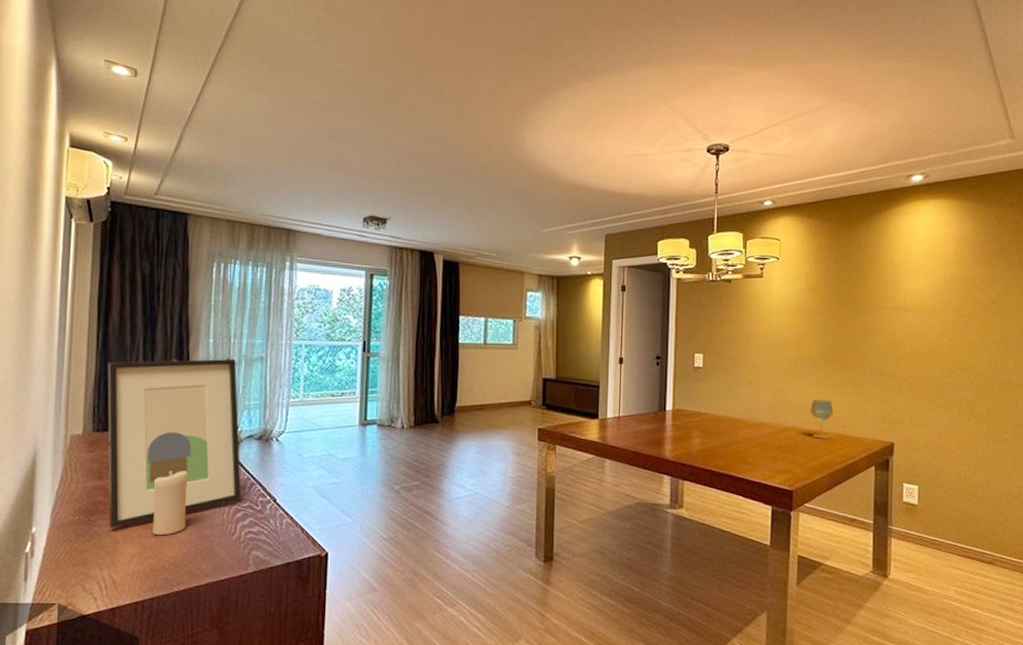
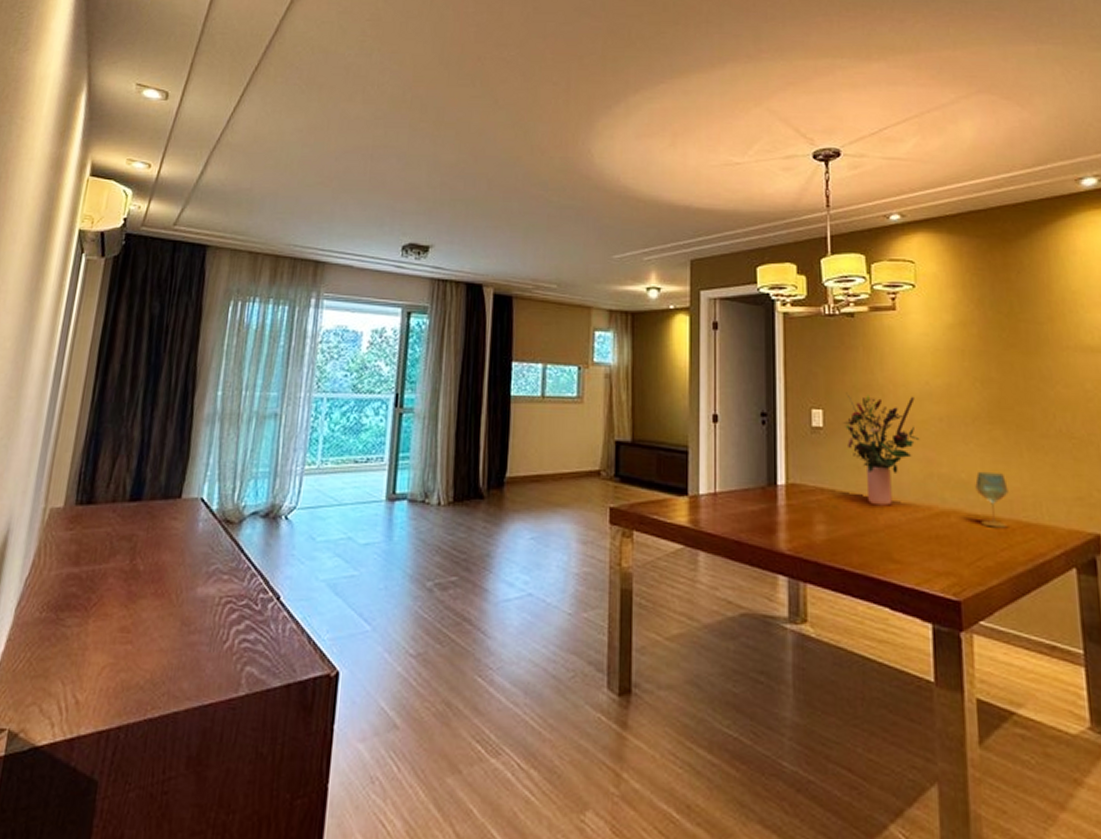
picture frame: present [105,357,242,529] -> none [79,413,247,630]
candle: present [151,471,188,536] -> none [128,556,179,642]
bouquet: none [718,341,773,425] -> present [844,392,920,506]

